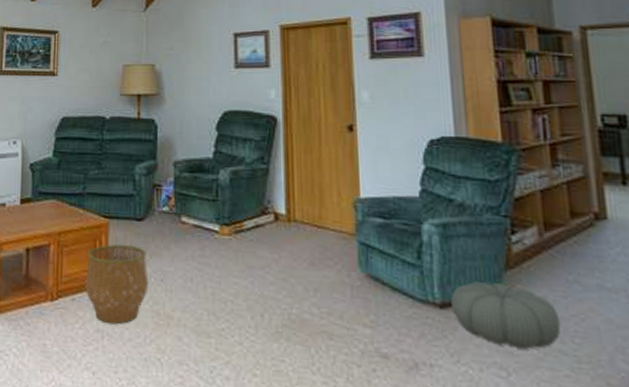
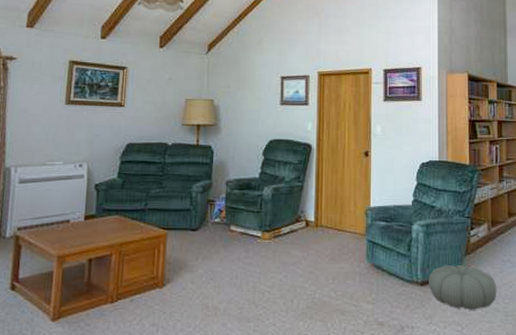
basket: present [85,244,149,325] -> none [143,251,200,319]

